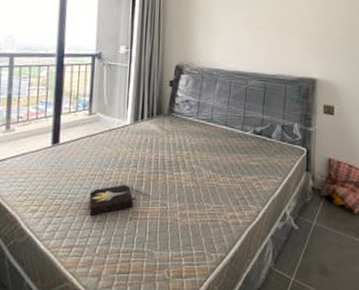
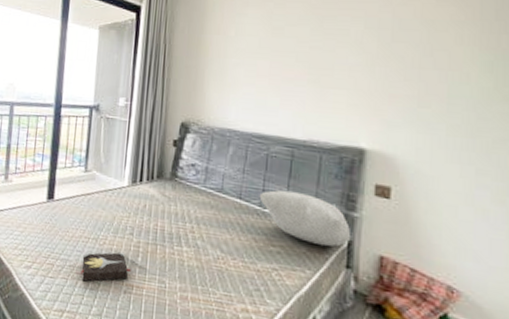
pillow: none [241,116,309,157] -> present [259,190,351,247]

